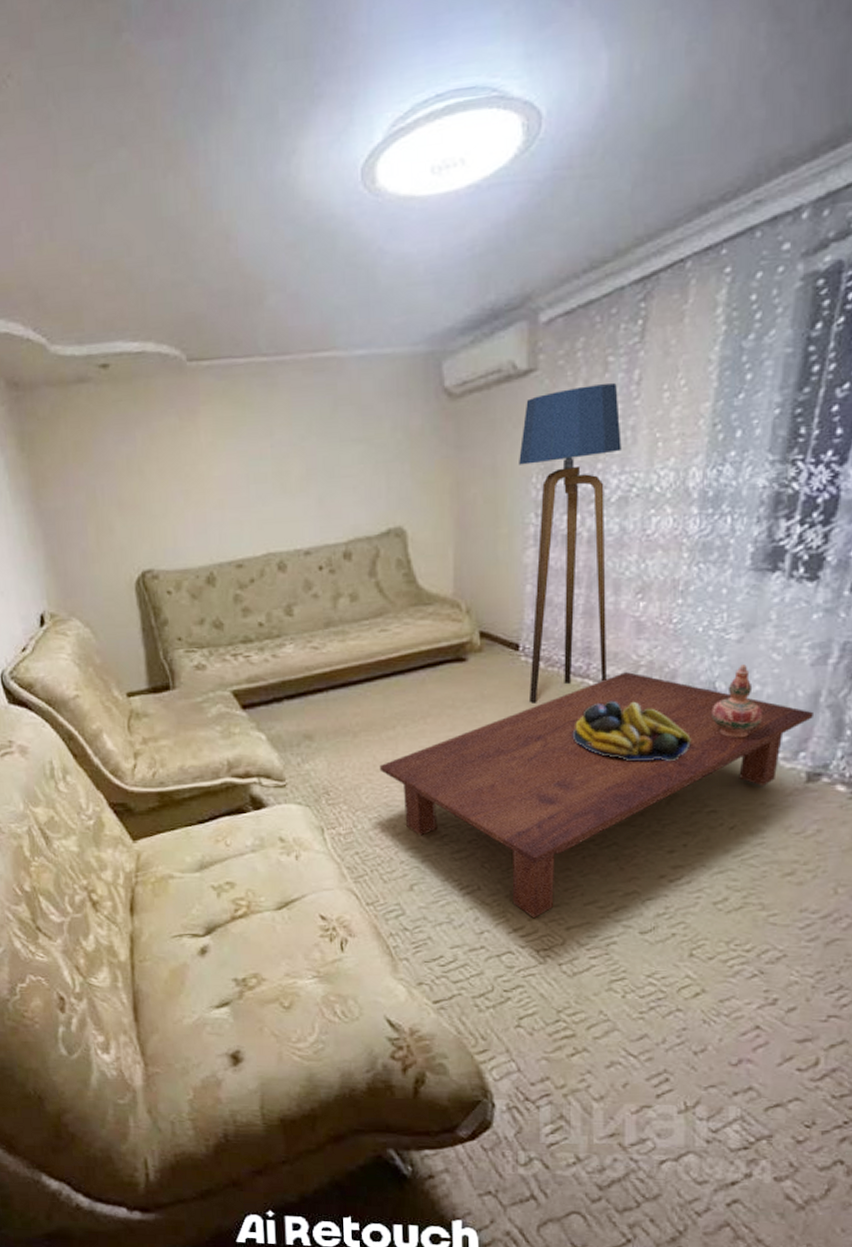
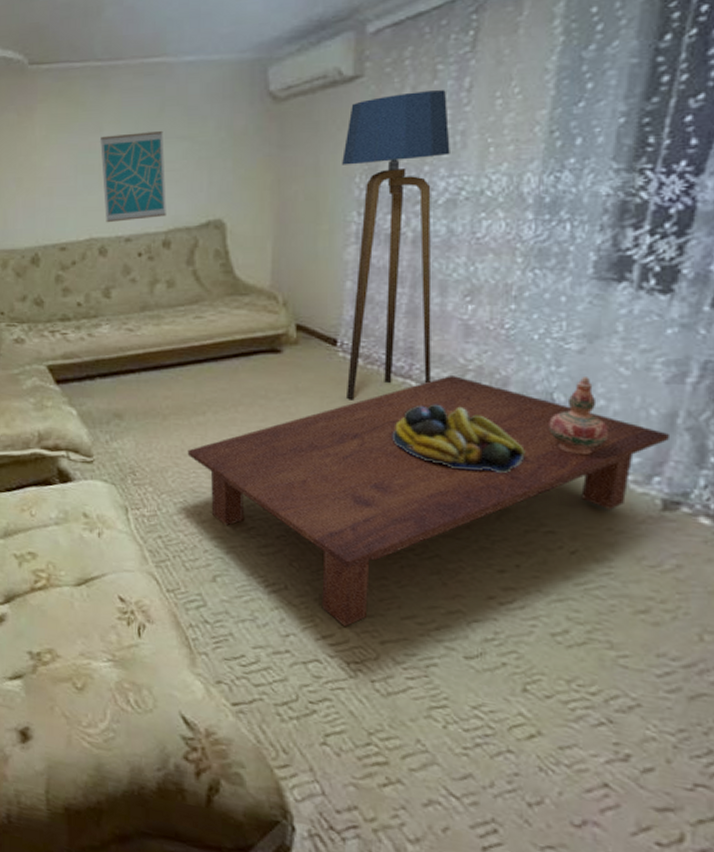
wall art: none [272,434,345,536] -> present [100,131,166,223]

